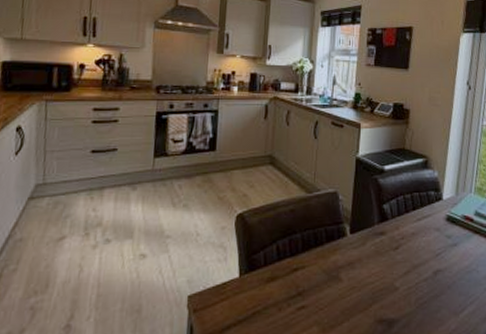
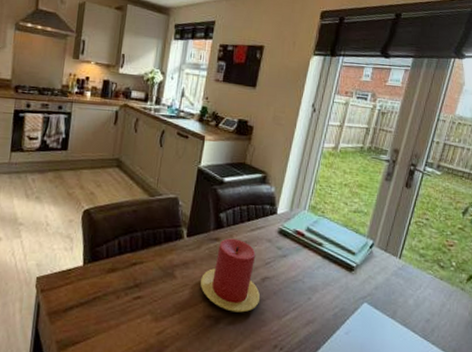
candle: none [369,231,433,313] -> present [200,238,260,313]

